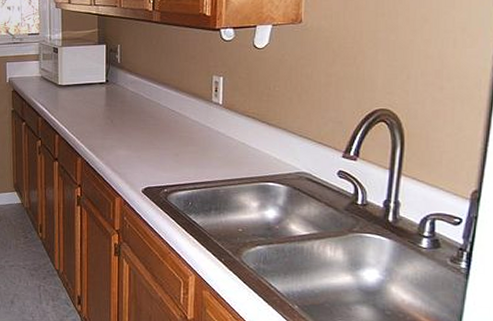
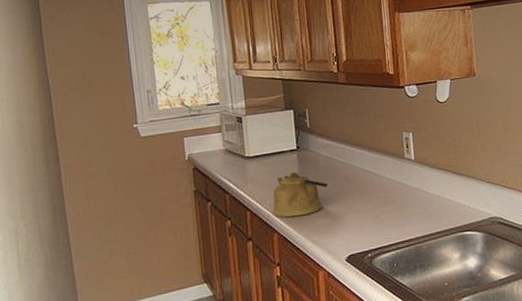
kettle: none [79,103,132,145] -> present [272,171,328,218]

